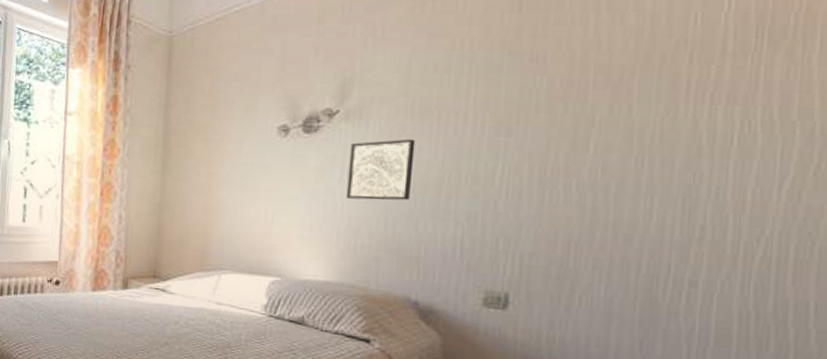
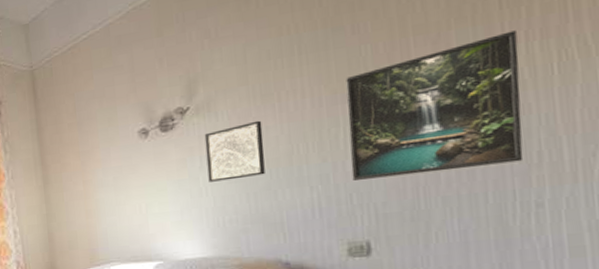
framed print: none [502,90,702,234] -> present [346,30,524,181]

